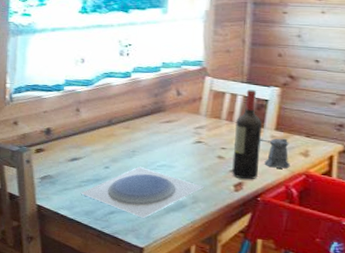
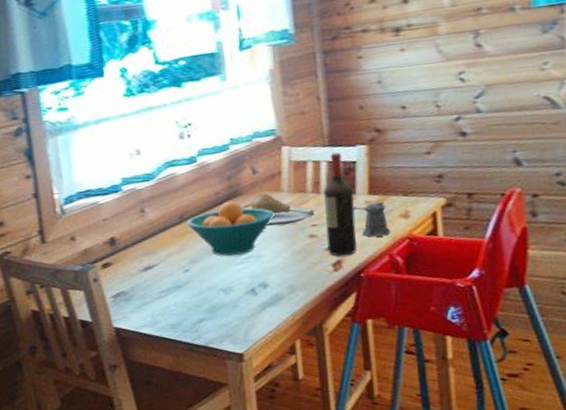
plate: present [80,166,204,218] -> none [161,262,299,321]
fruit bowl: none [114,114,190,162] -> present [187,200,275,256]
plate: none [171,113,226,144] -> present [250,193,315,227]

